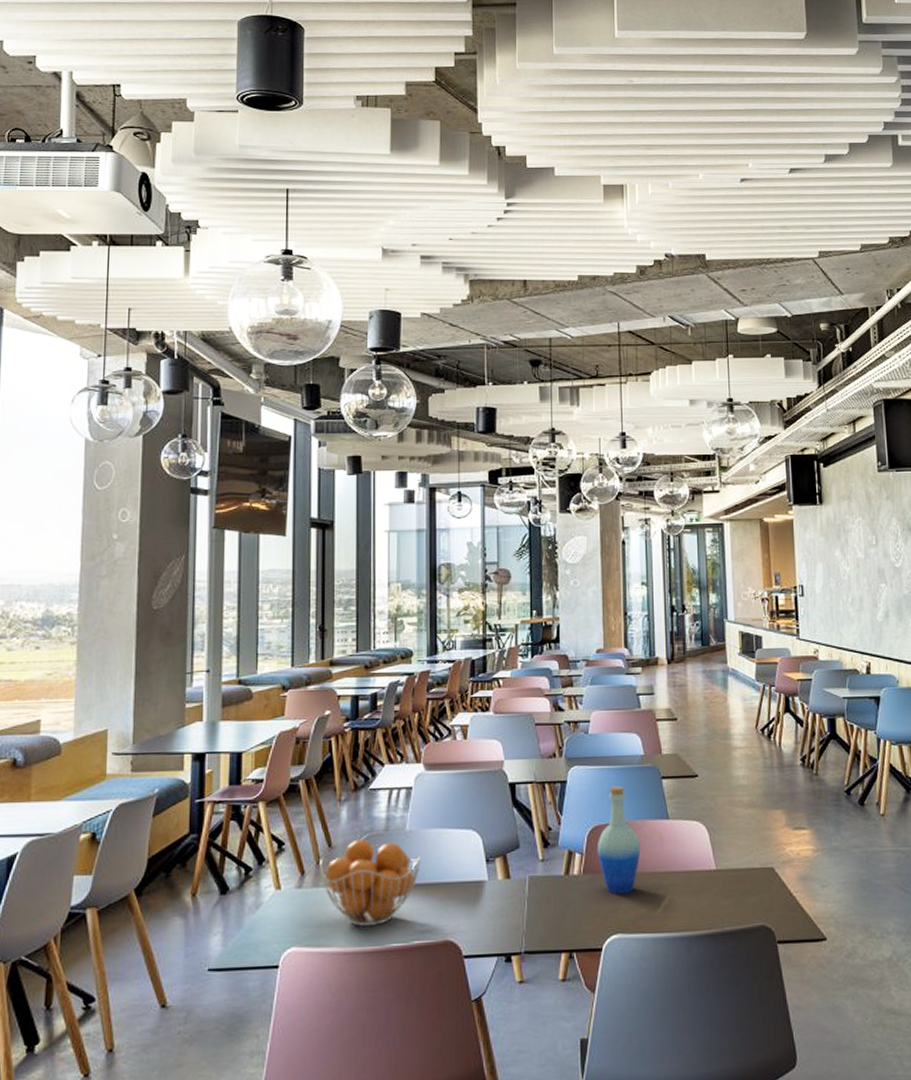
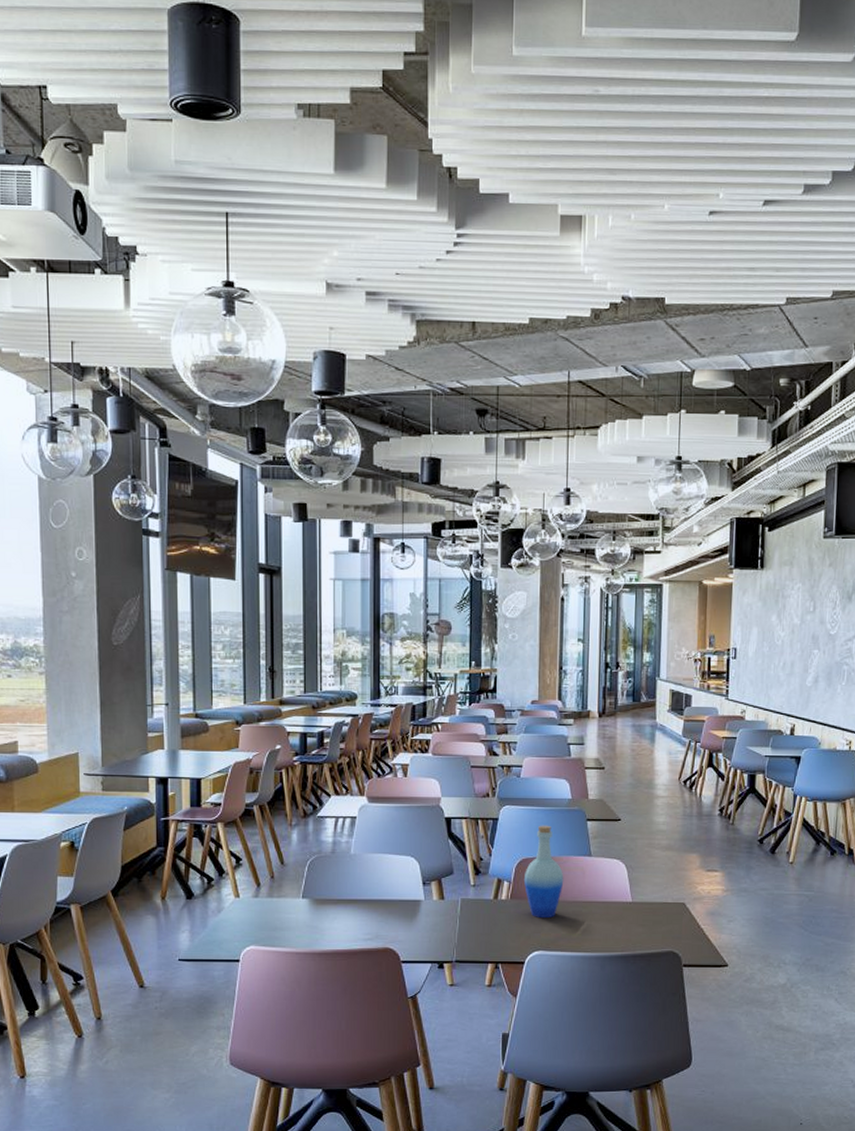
fruit basket: present [319,839,422,926] -> none [273,859,365,932]

